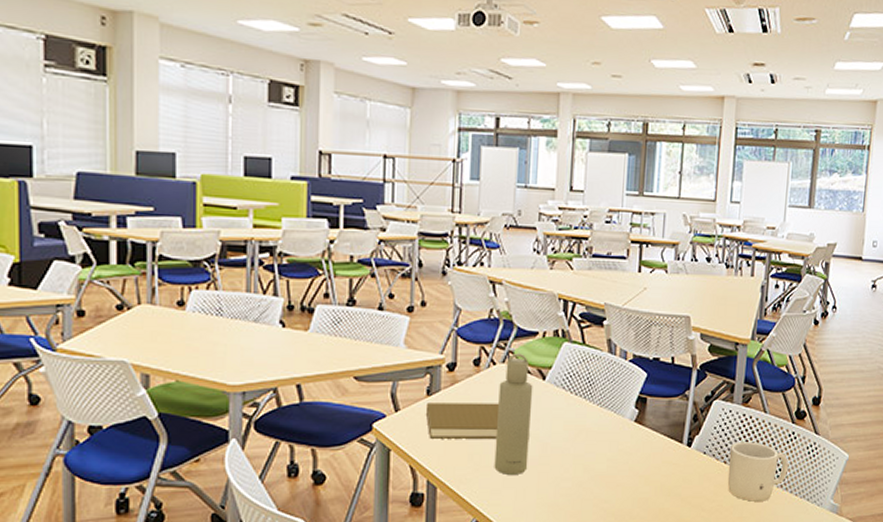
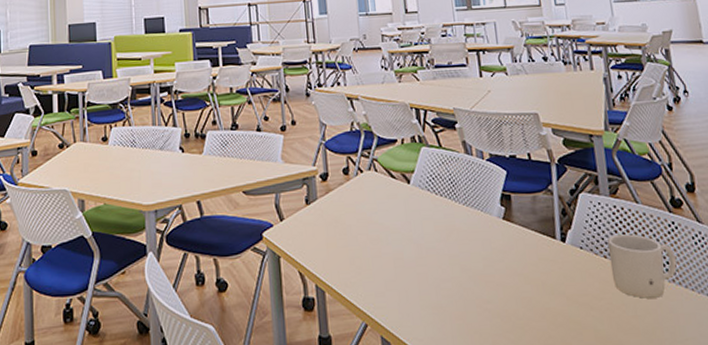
book: present [426,403,500,439] -> none [307,208,373,245]
bottle: present [494,353,533,475] -> none [368,160,407,277]

